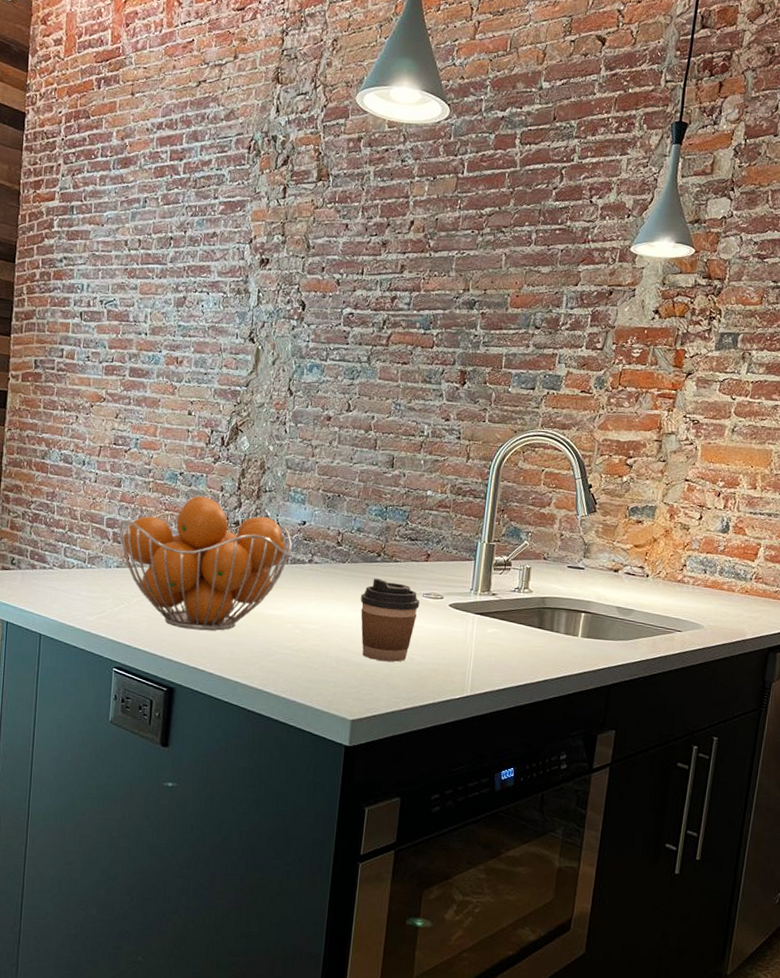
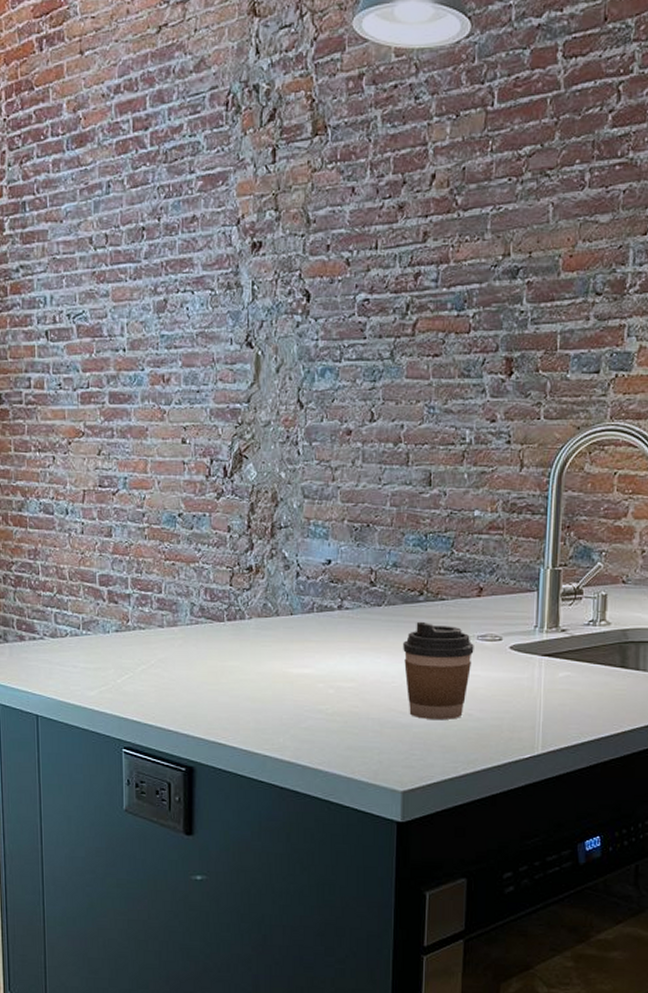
fruit basket: present [119,495,292,631] -> none [114,539,317,698]

